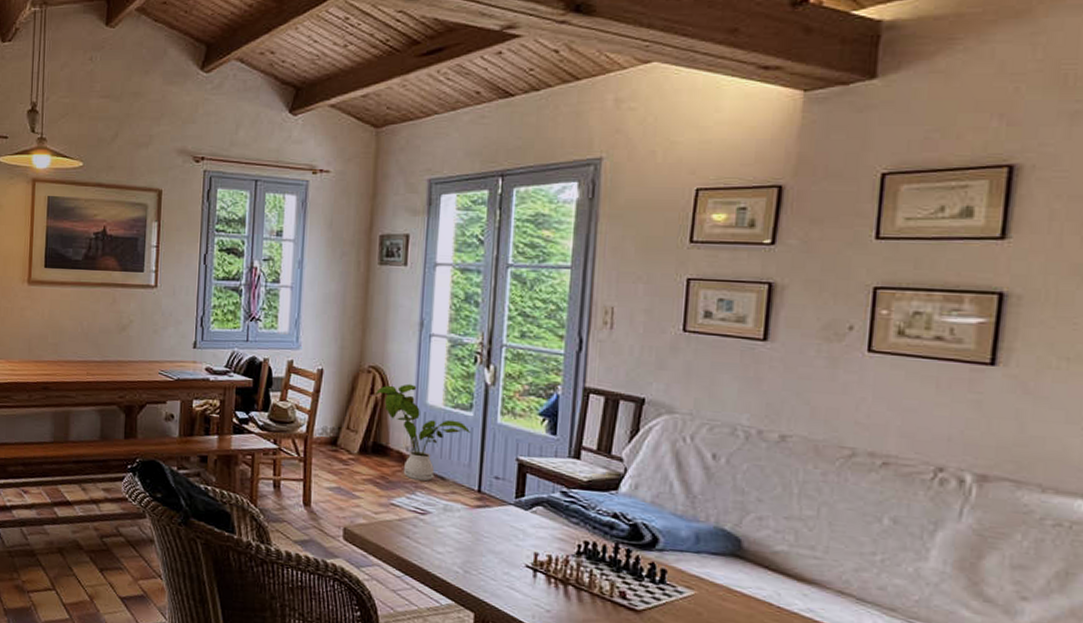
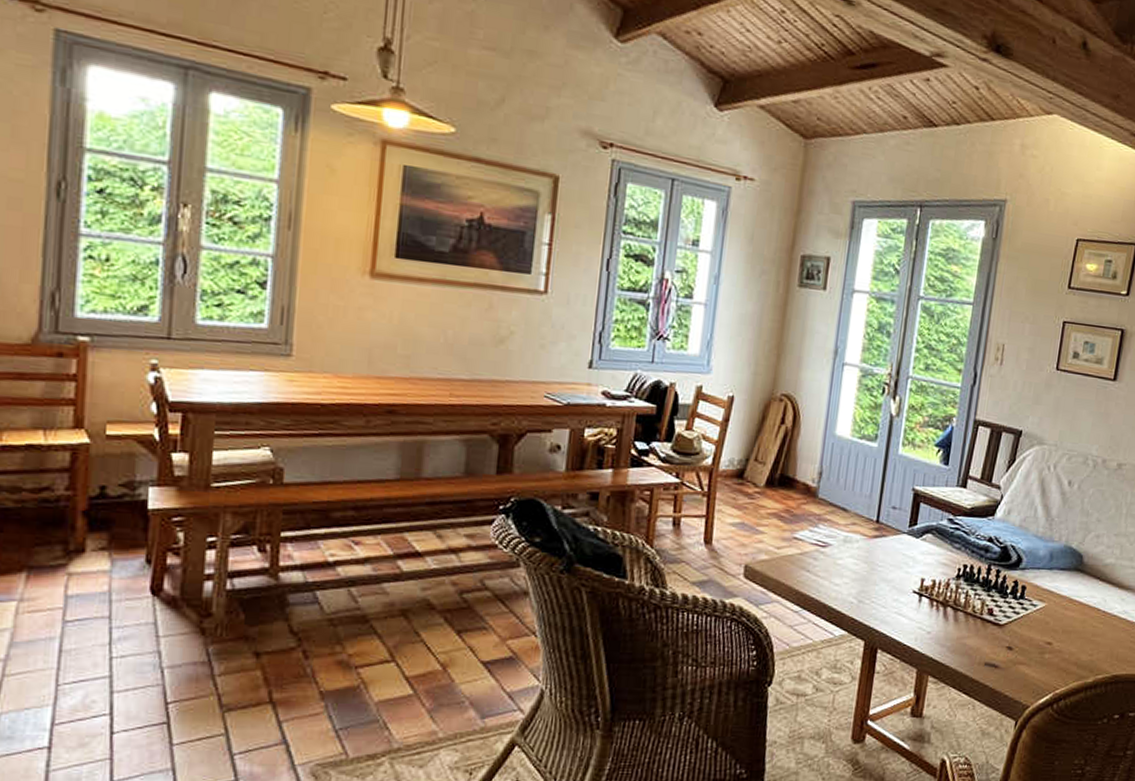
house plant: present [376,383,472,482] -> none [786,413,875,514]

